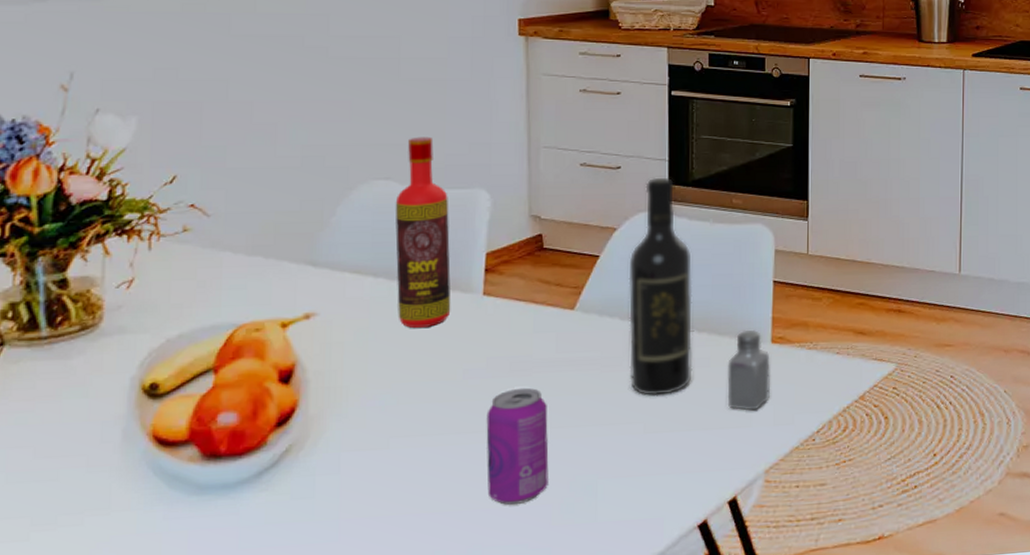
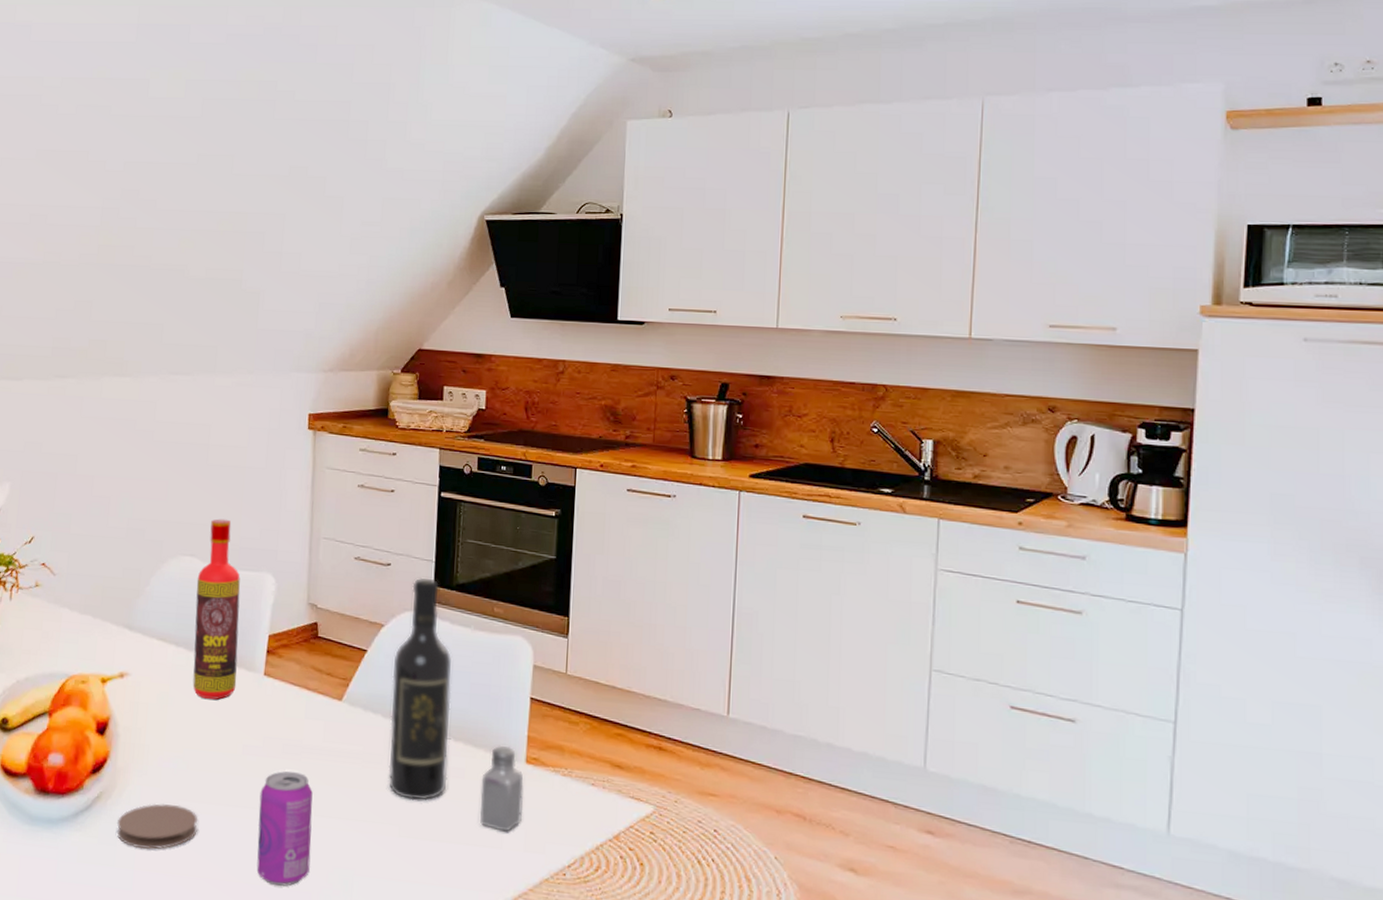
coaster: none [314,442,415,497] -> present [117,803,198,850]

